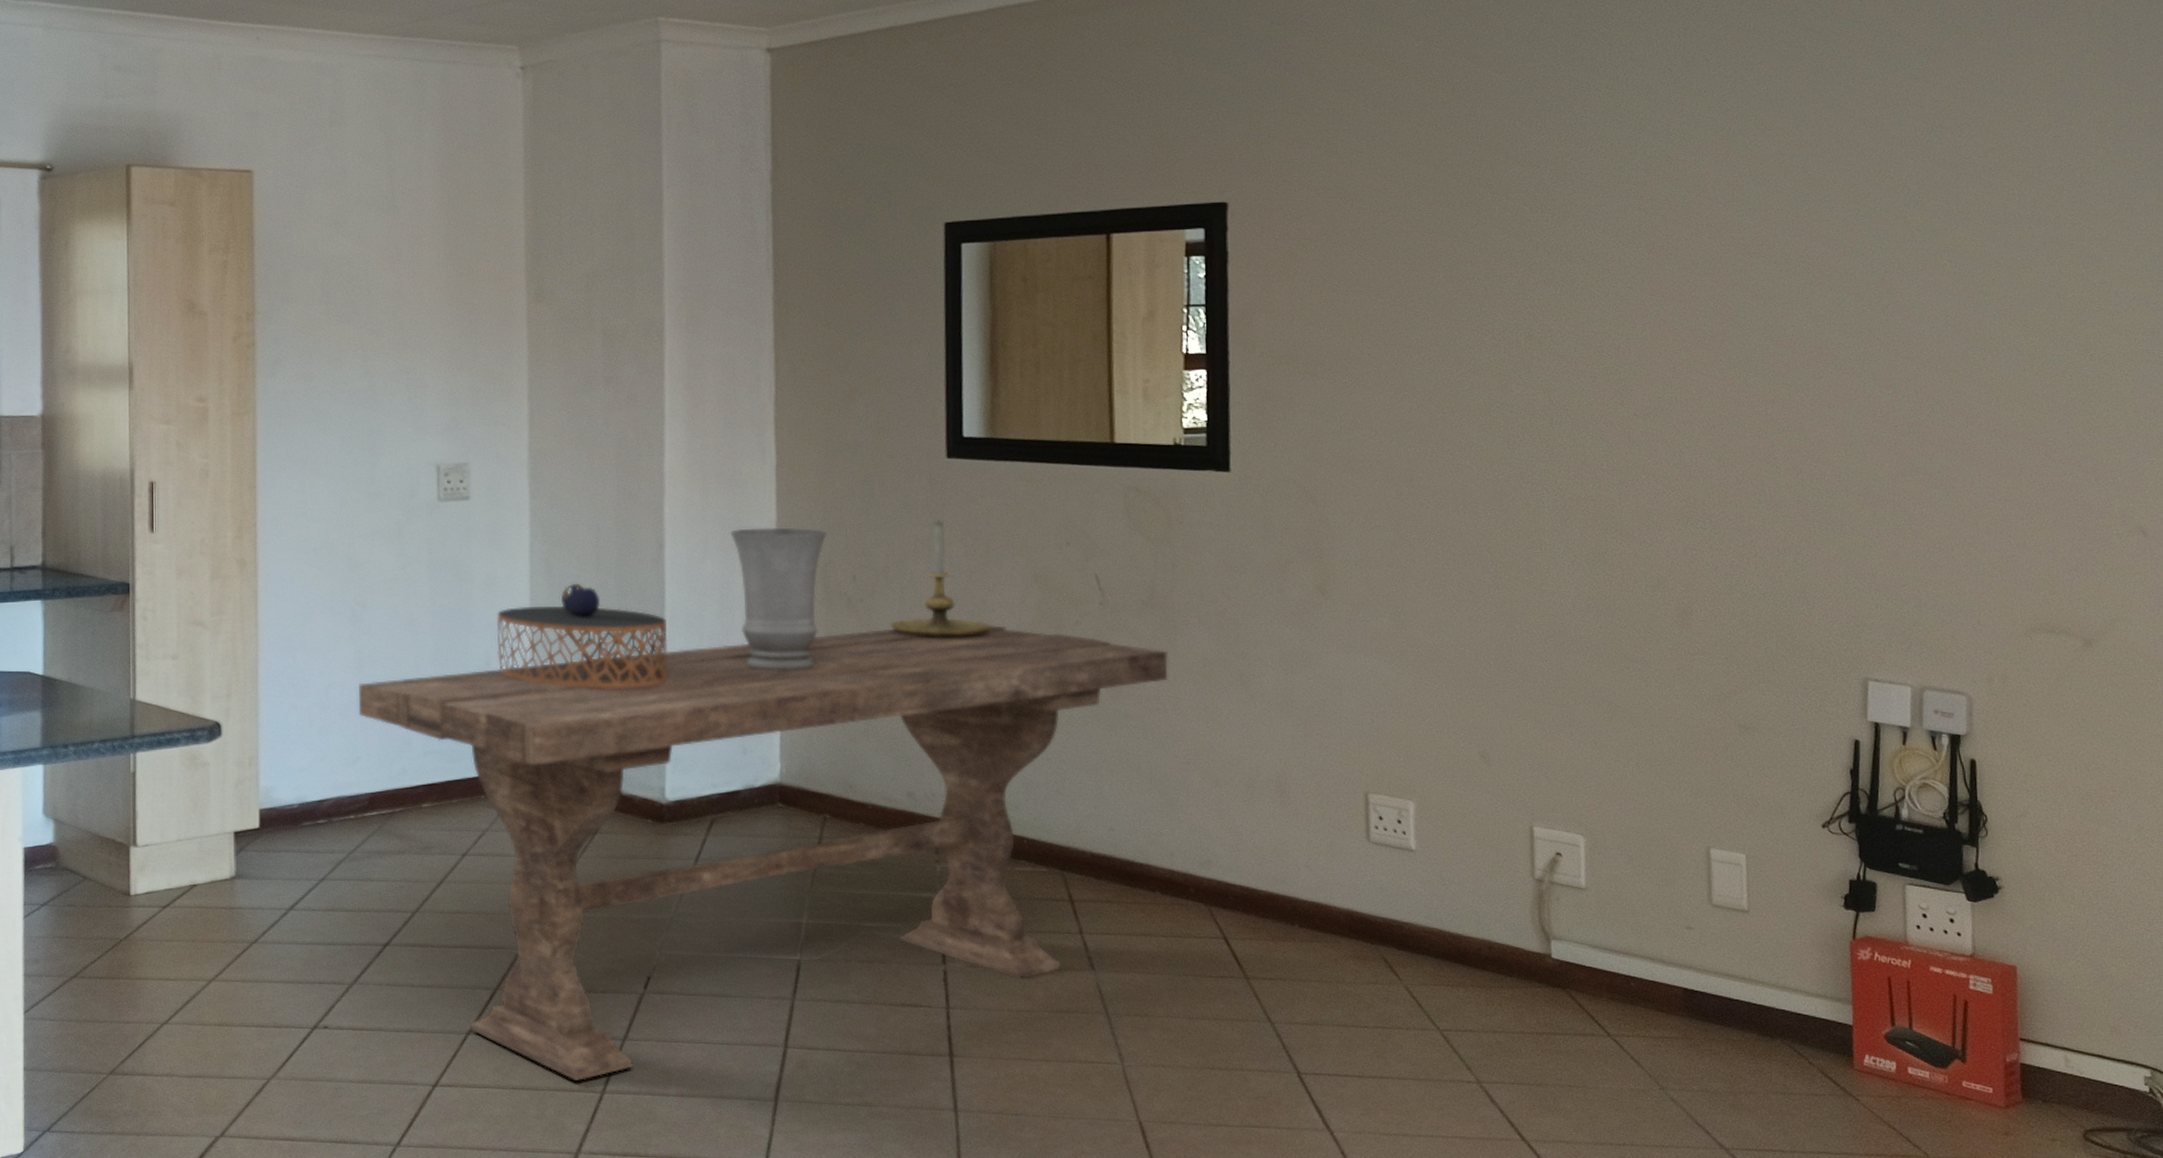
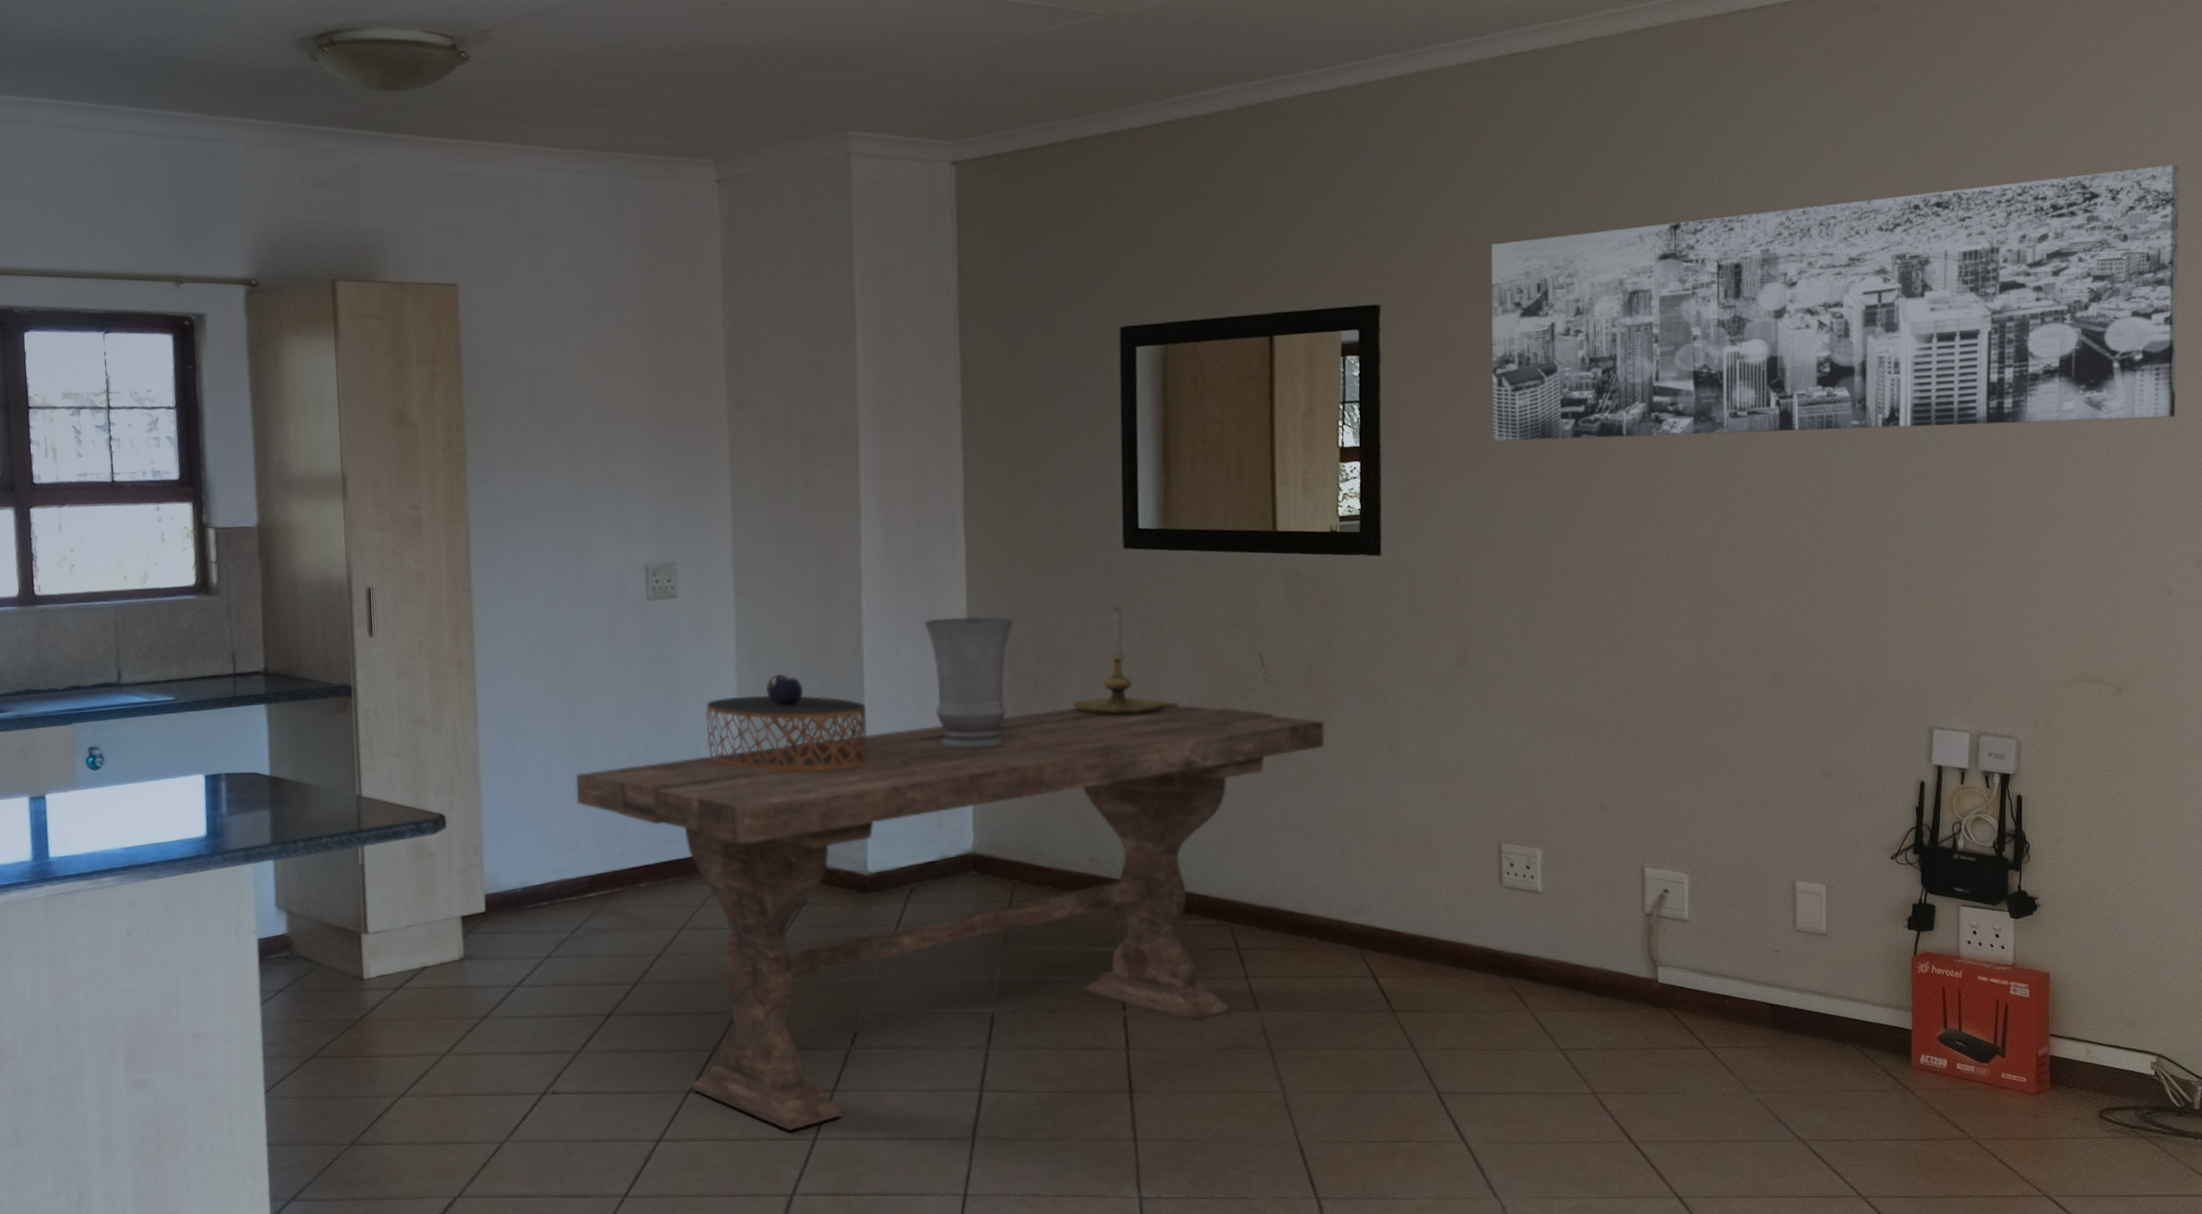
wall art: none [1350,58,2144,351] -> present [1491,164,2179,442]

